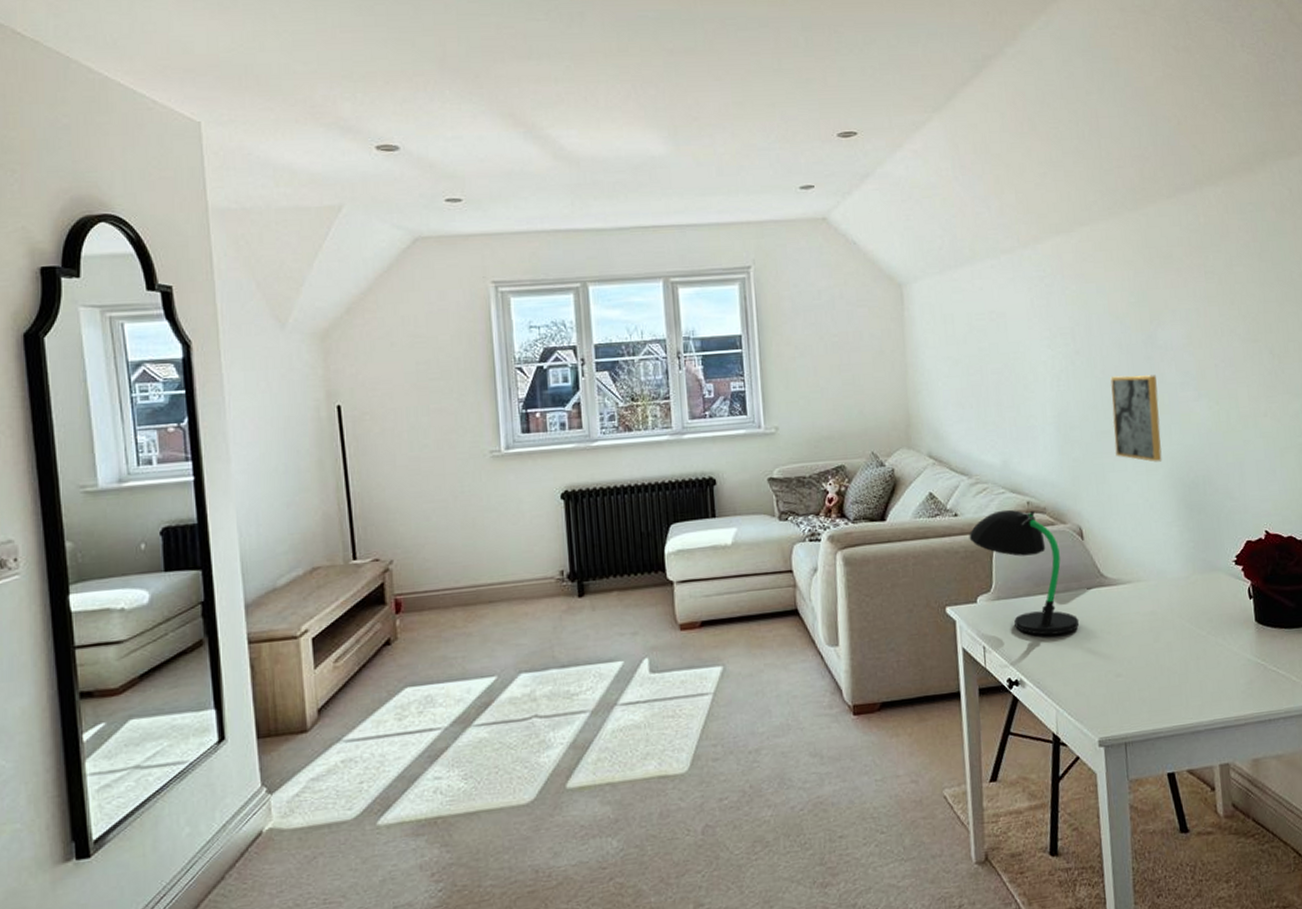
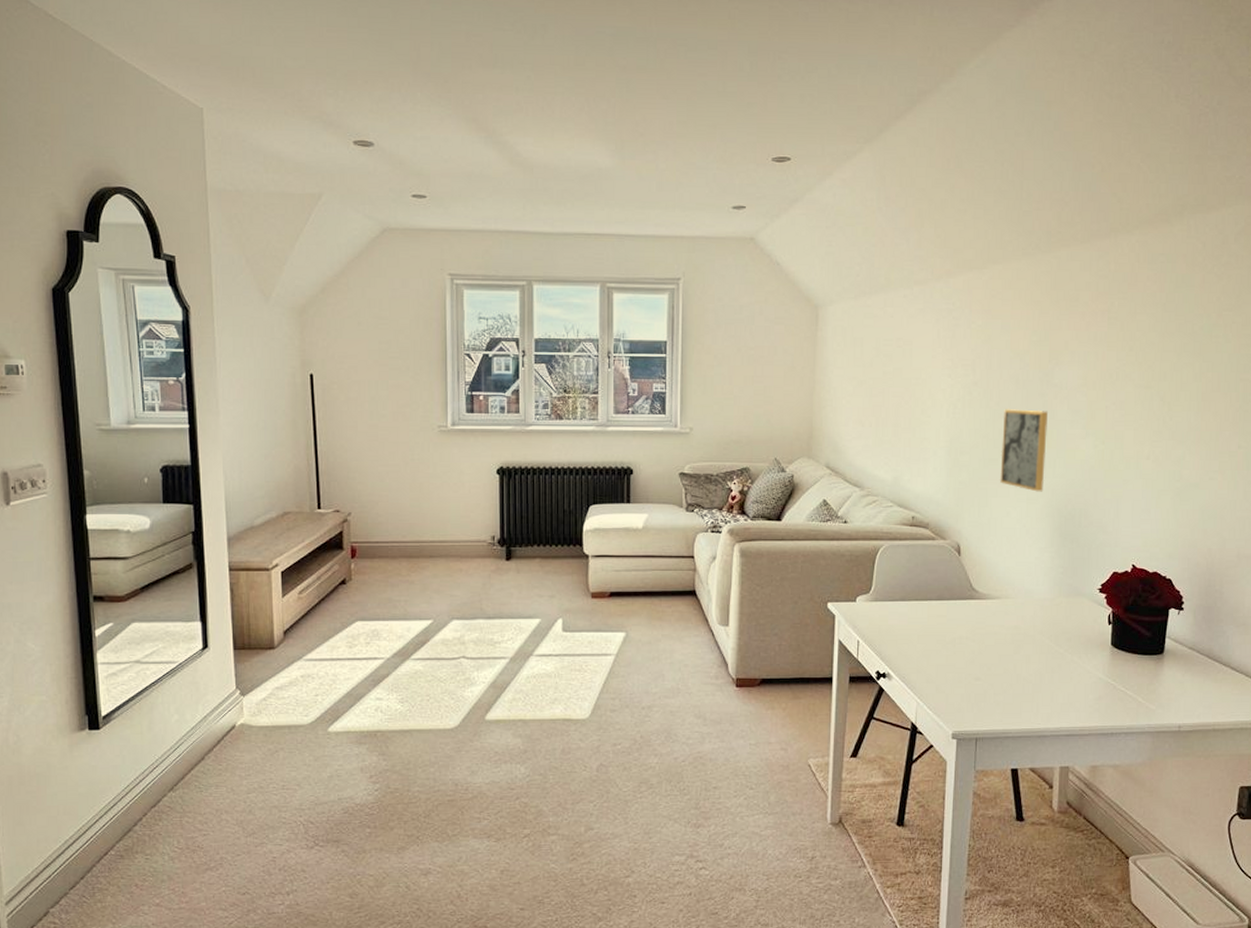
desk lamp: present [969,509,1080,636] -> none [855,521,948,637]

